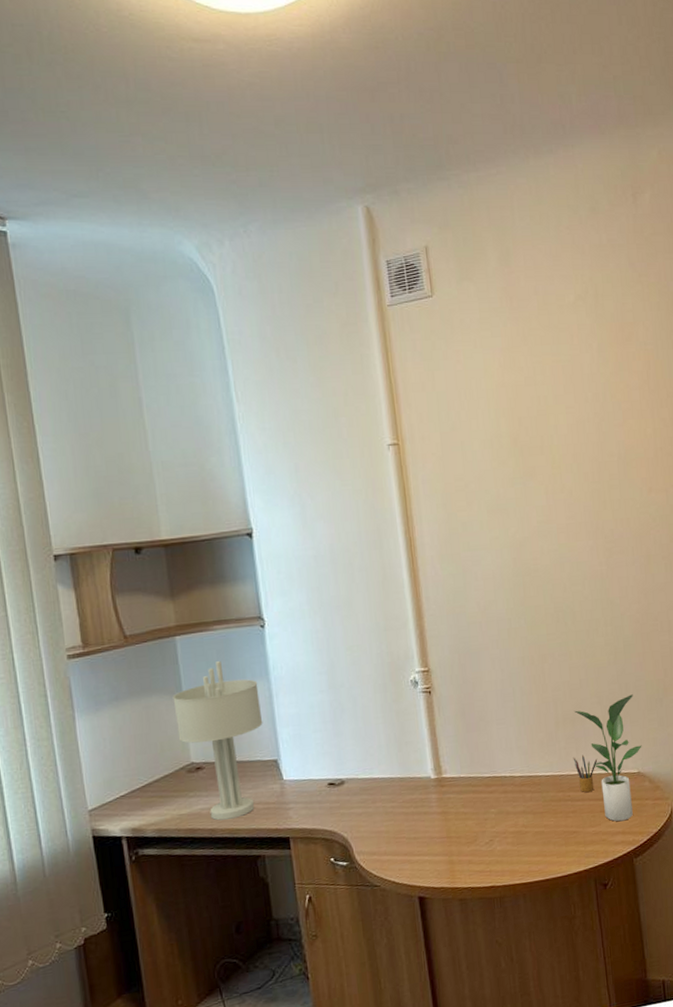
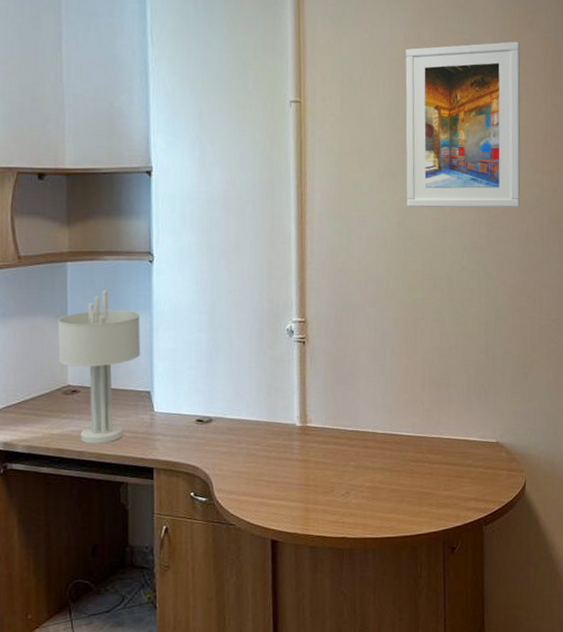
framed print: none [502,357,638,542] -> present [405,41,521,208]
potted plant: present [573,694,642,822] -> none [440,366,503,488]
pencil box: present [573,754,598,793] -> none [435,419,459,457]

